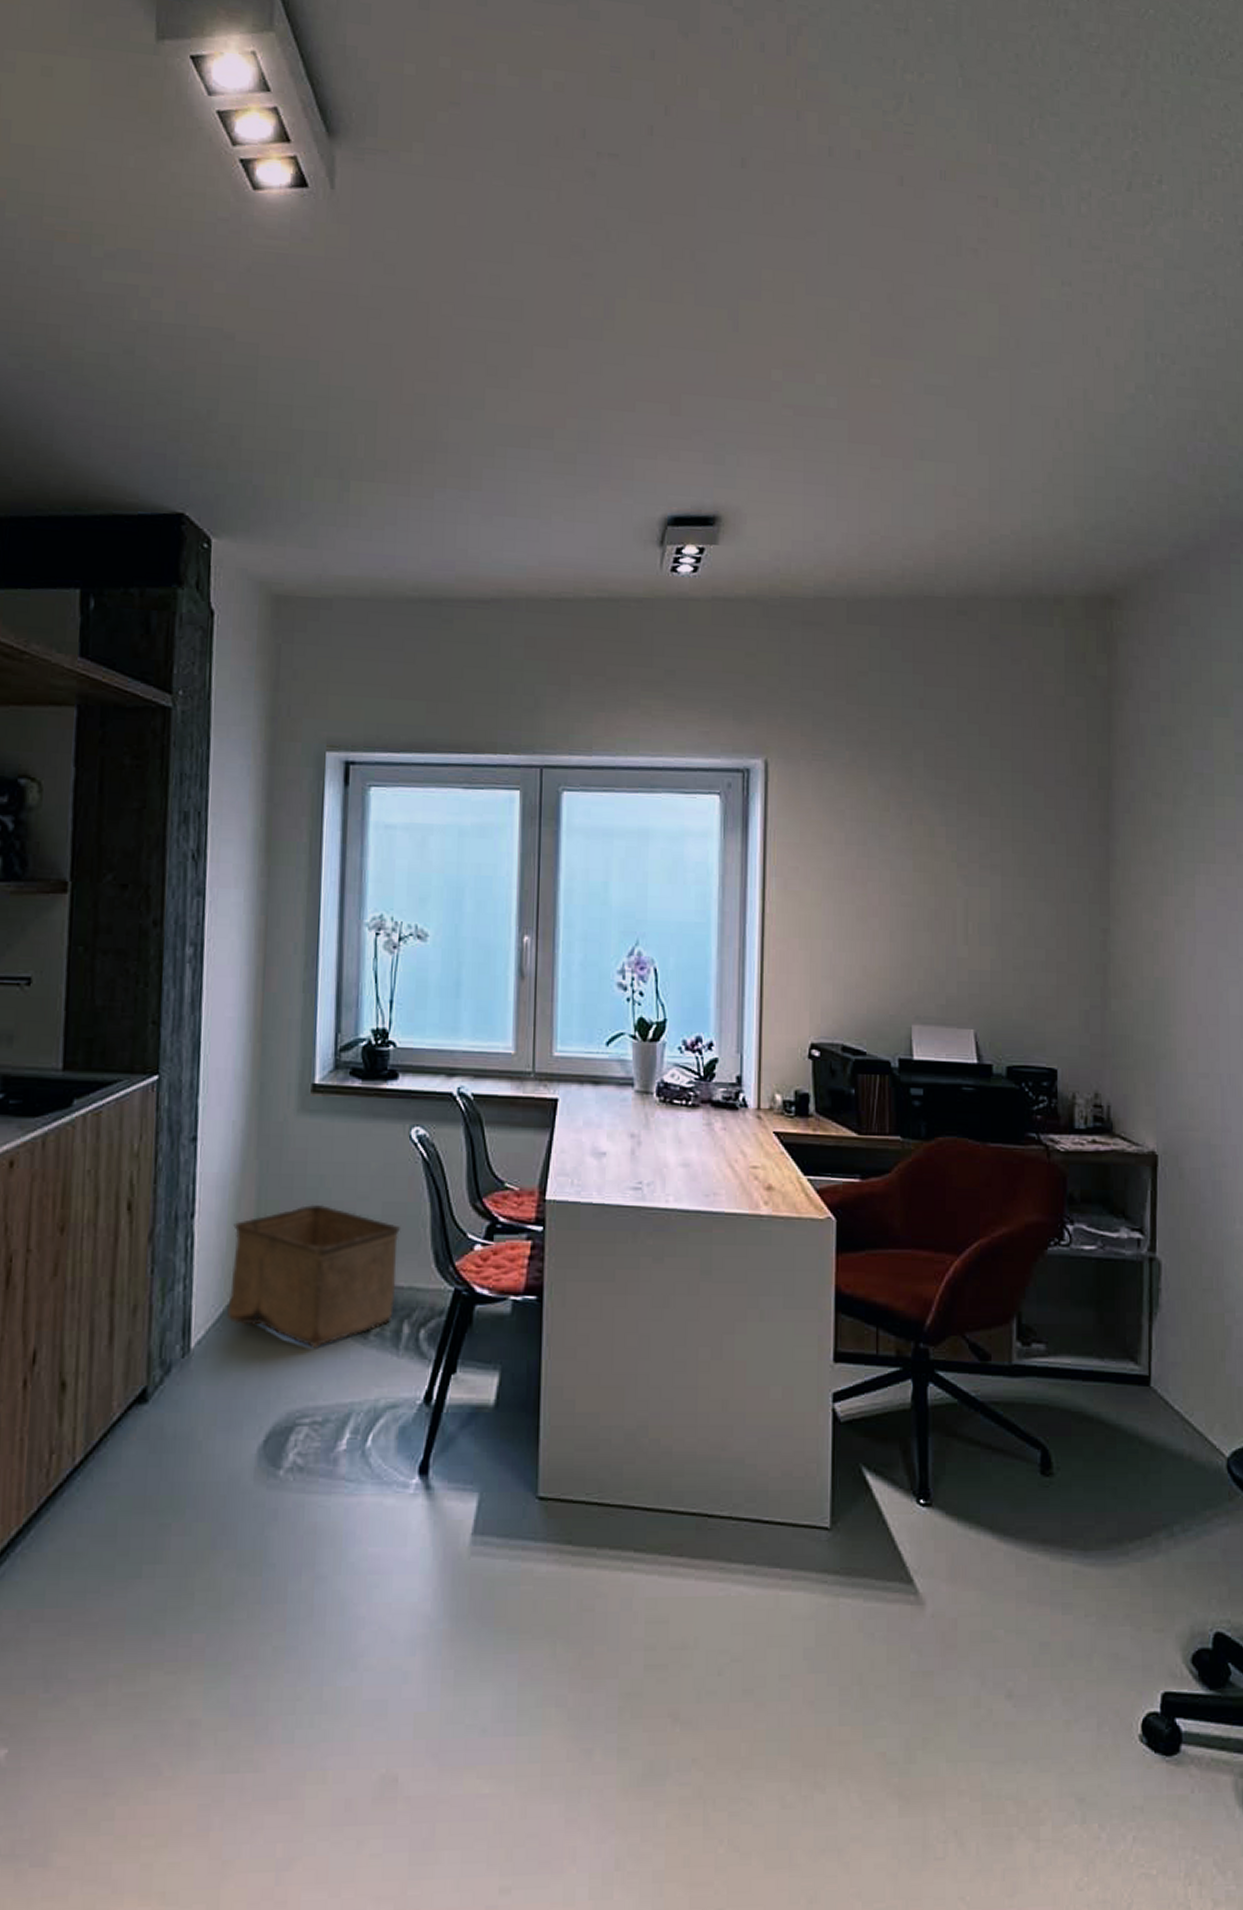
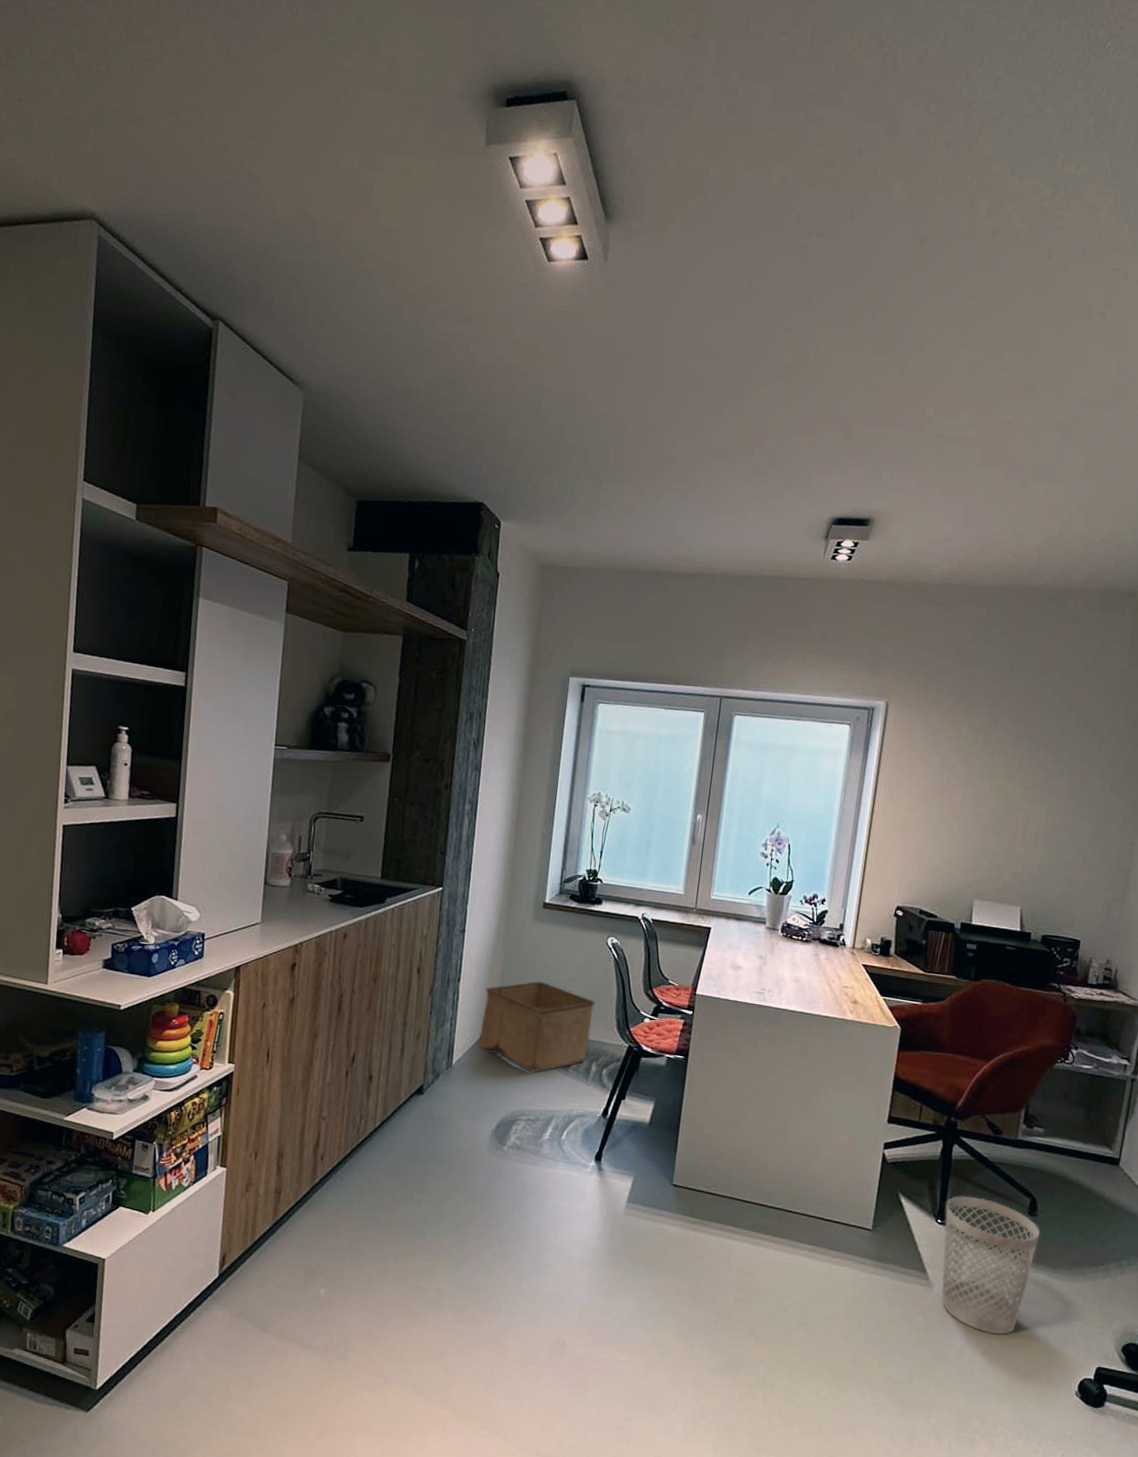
wastebasket: none [927,1458,1059,1665] -> present [941,1195,1040,1335]

